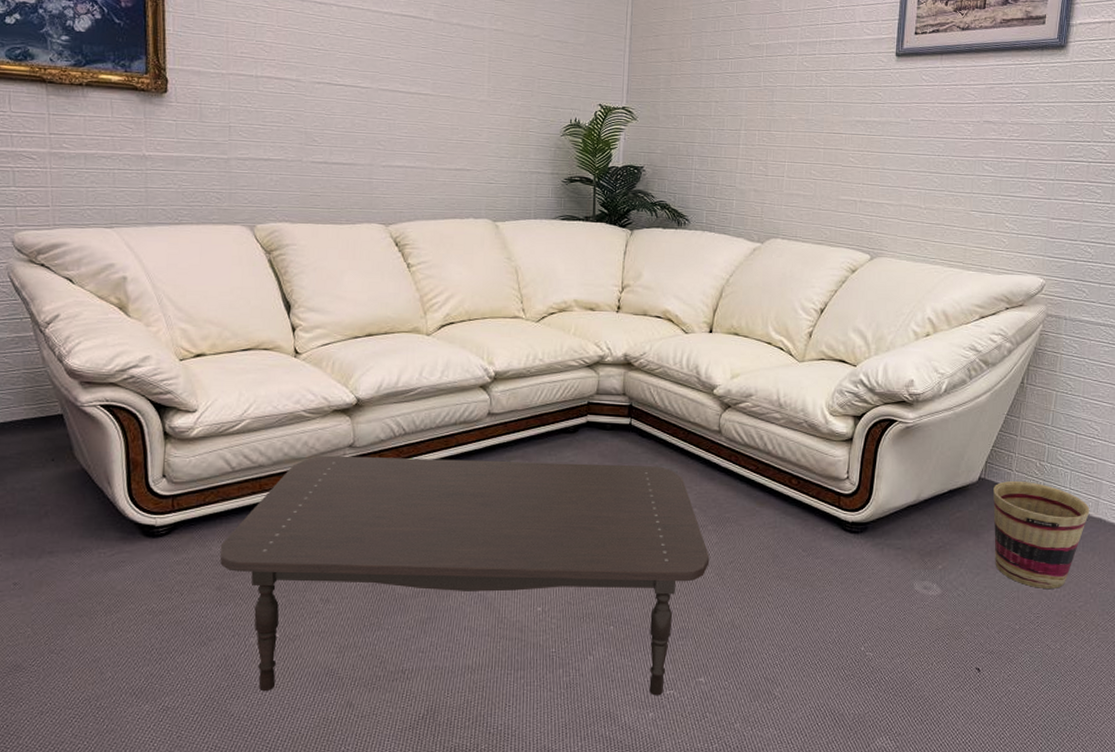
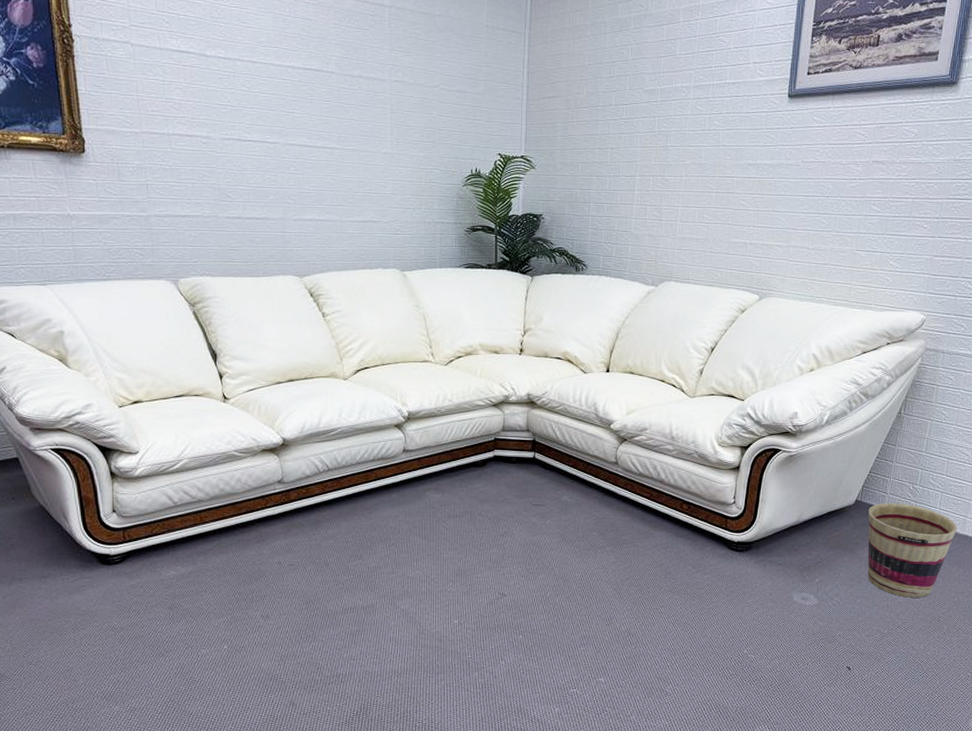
coffee table: present [220,455,710,696] -> none [169,490,608,694]

